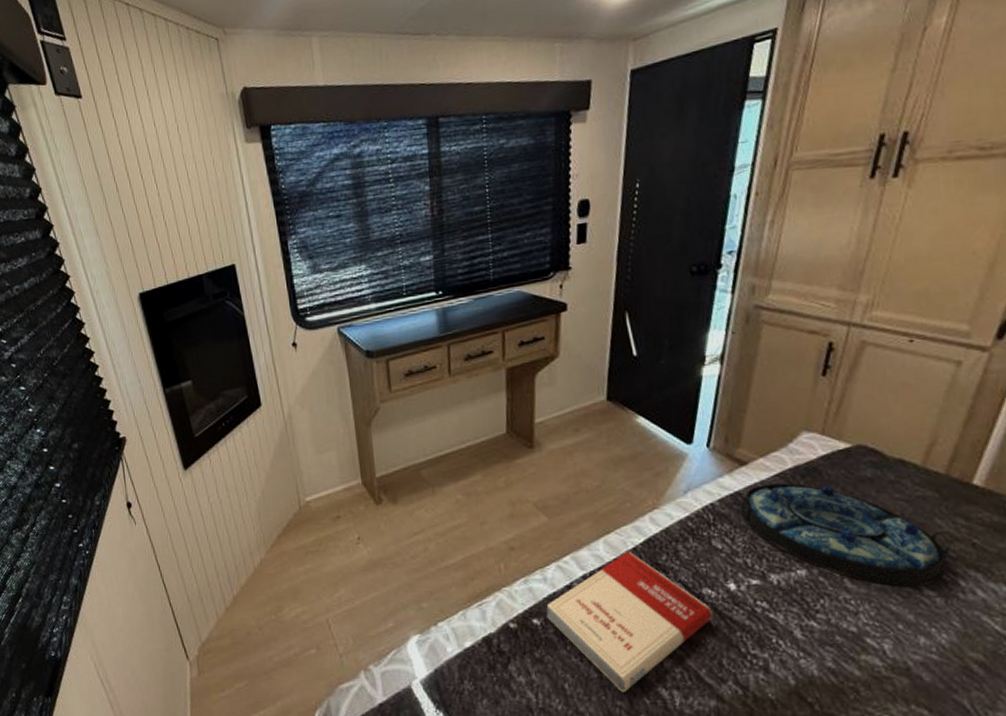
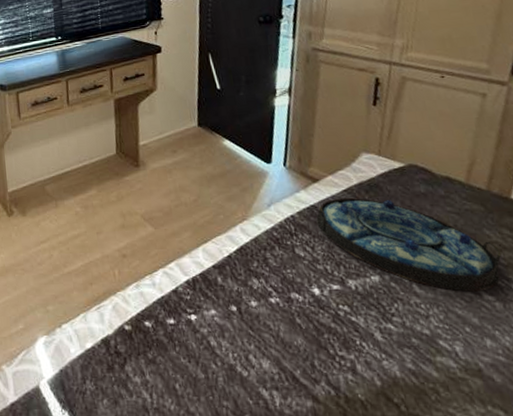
book: present [546,551,713,692] -> none [156,258,302,392]

